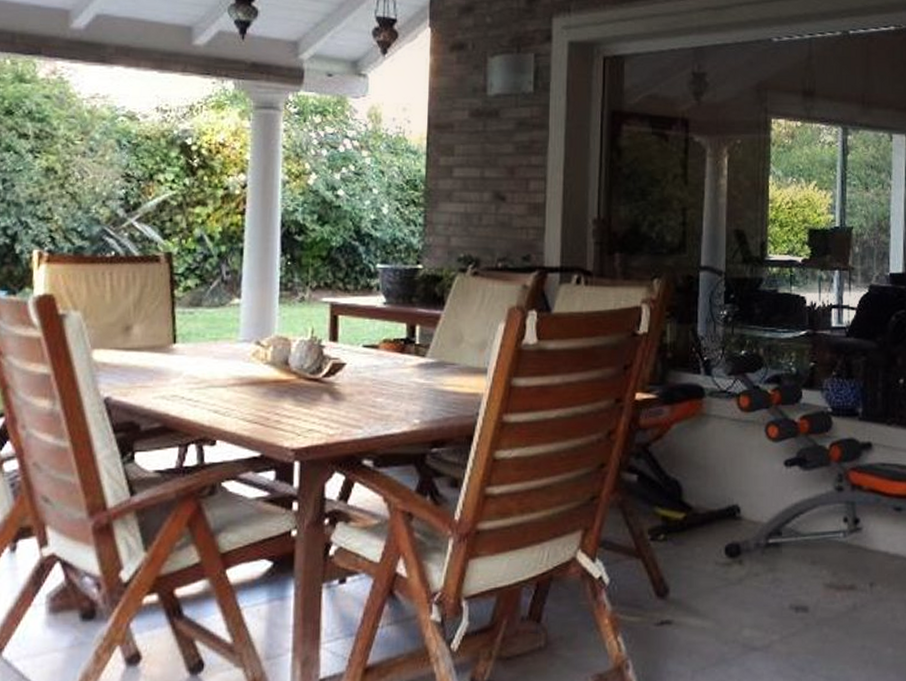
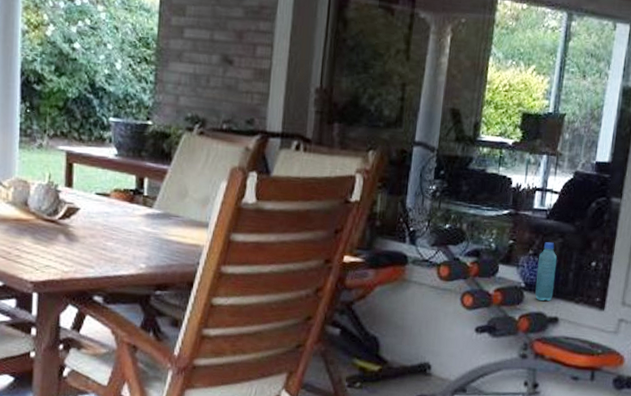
water bottle: none [842,362,863,426] -> present [534,242,558,301]

